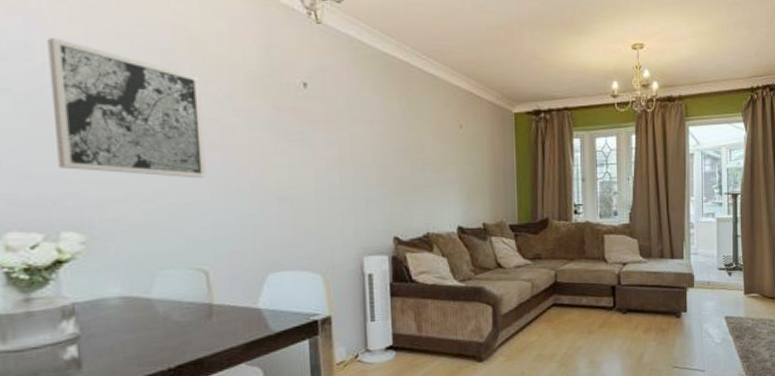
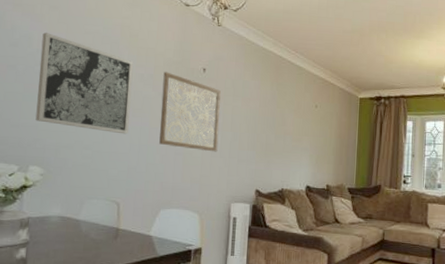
wall art: none [247,89,337,194] -> present [159,71,221,152]

